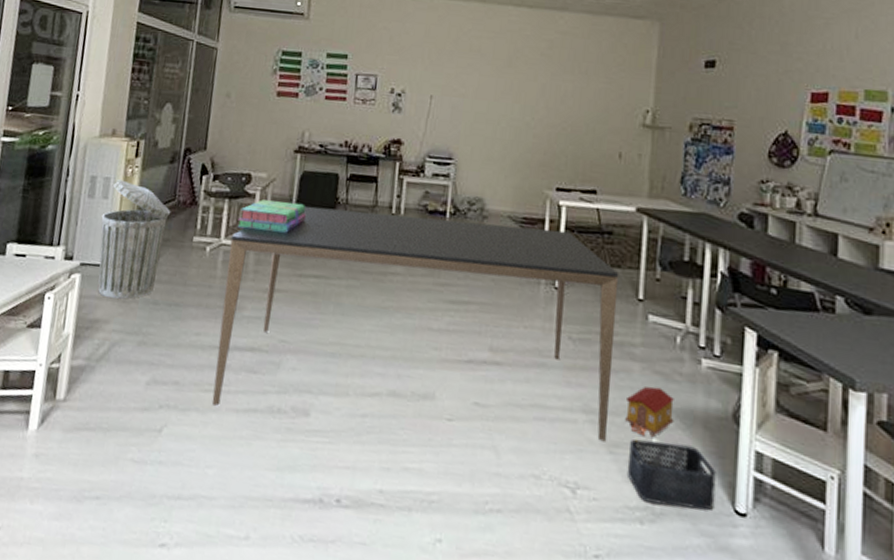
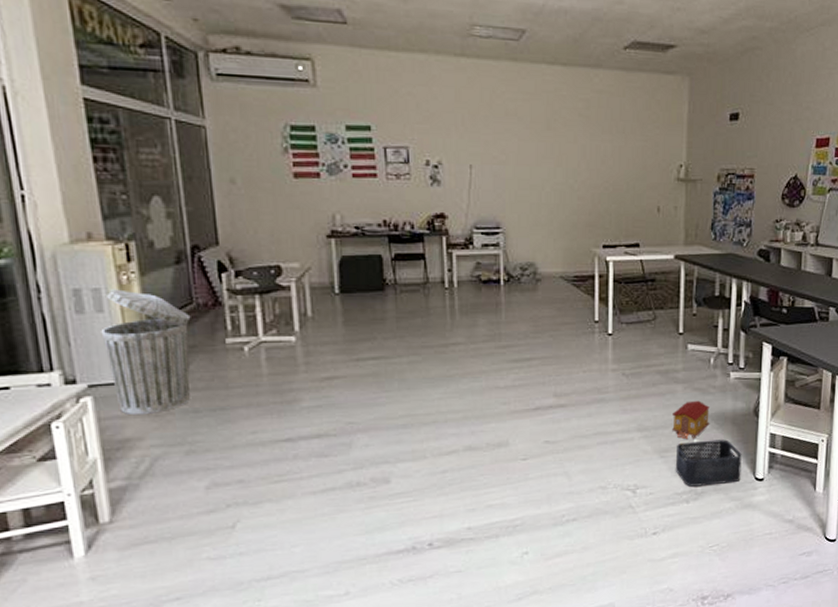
dining table: present [211,206,619,442] -> none [271,284,662,493]
stack of books: present [237,200,306,233] -> none [275,289,352,323]

